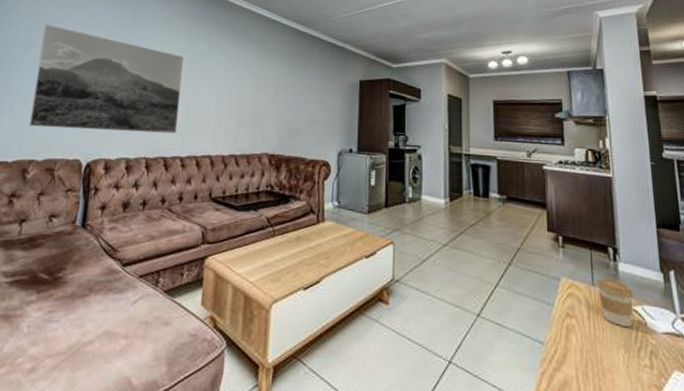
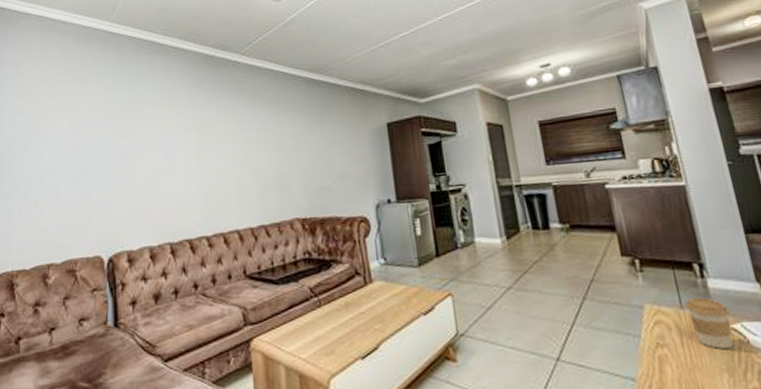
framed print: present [29,24,184,134] -> none [40,116,198,229]

